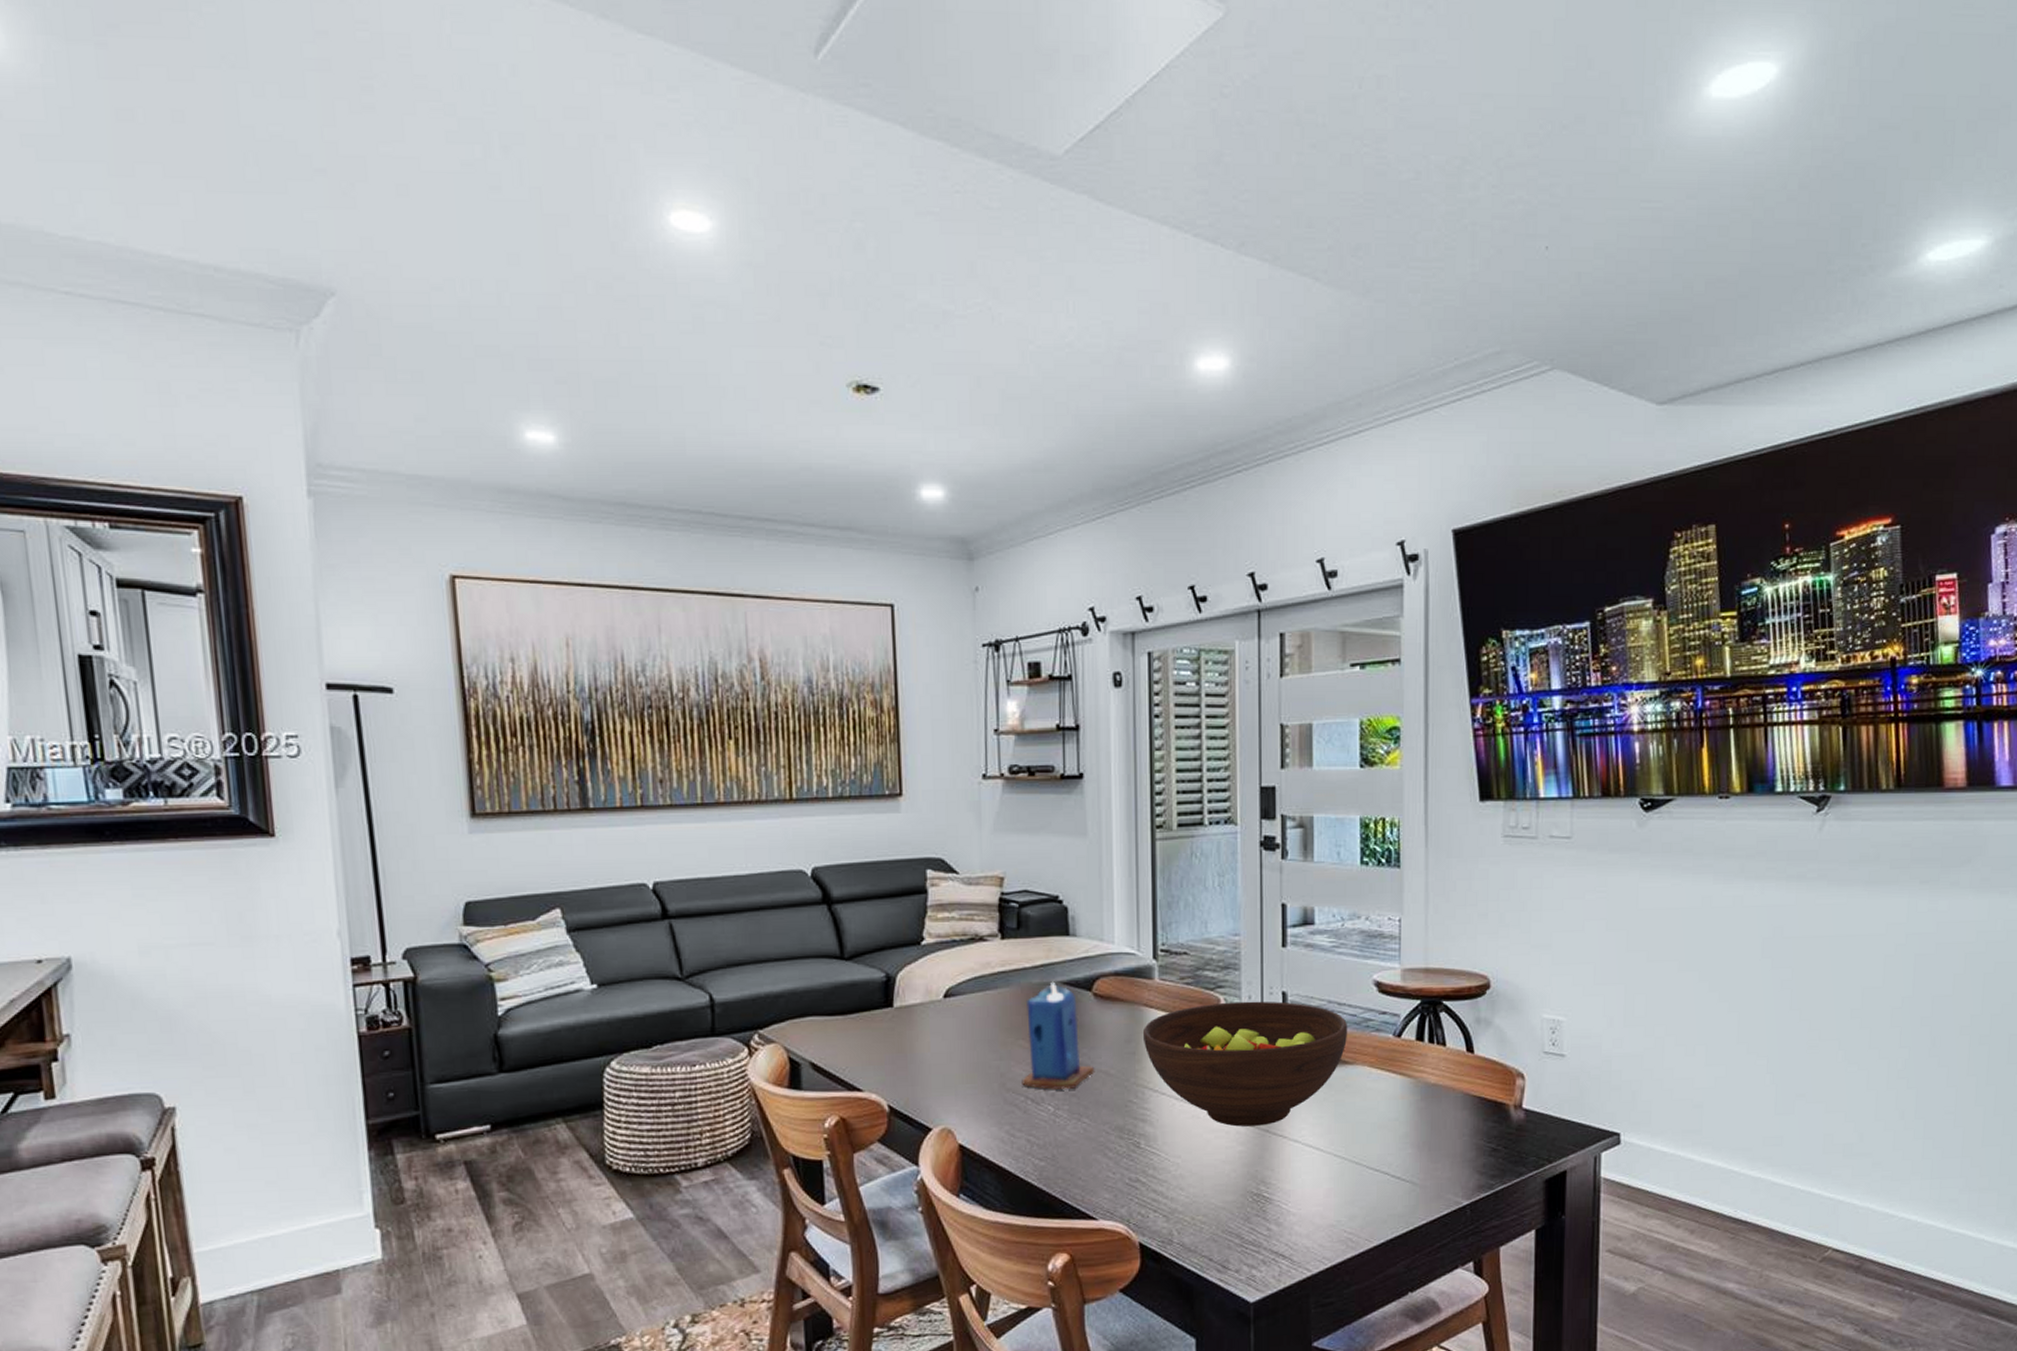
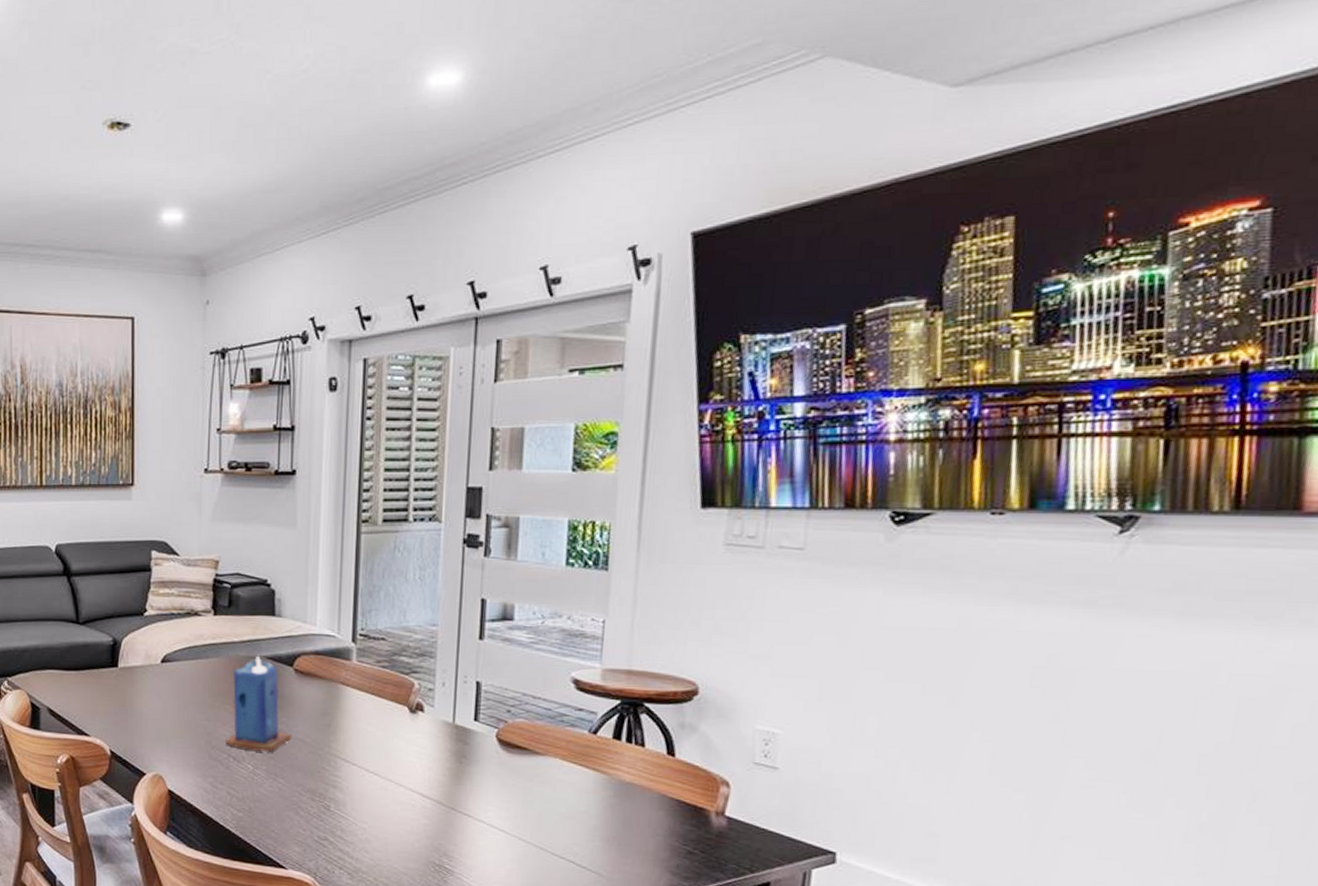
fruit bowl: present [1142,1001,1348,1127] -> none [338,687,542,804]

